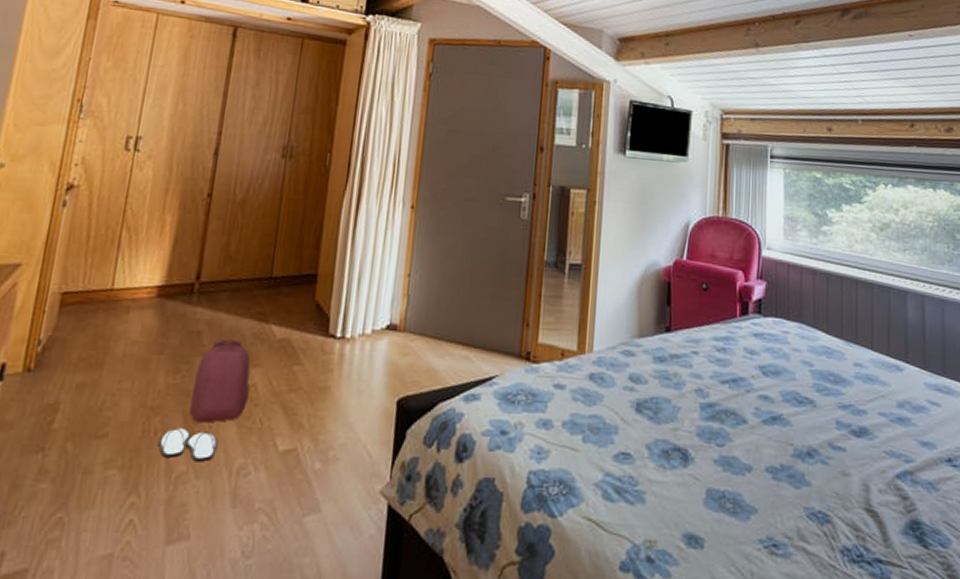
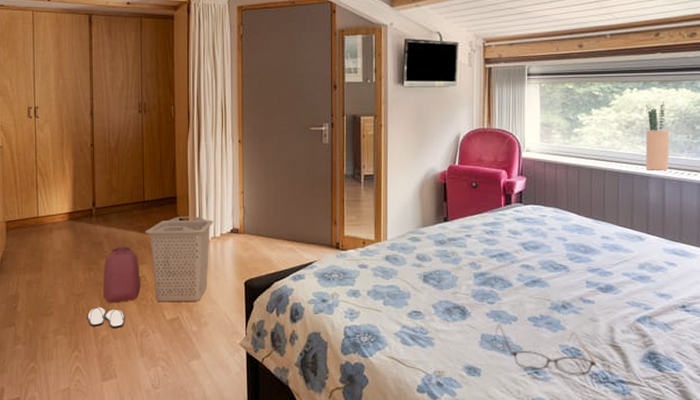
laundry basket: none [265,301,365,426] -> present [145,216,213,302]
eyeglasses: none [724,473,850,552] -> present [495,323,597,376]
vase: none [902,202,928,285] -> present [645,101,670,170]

